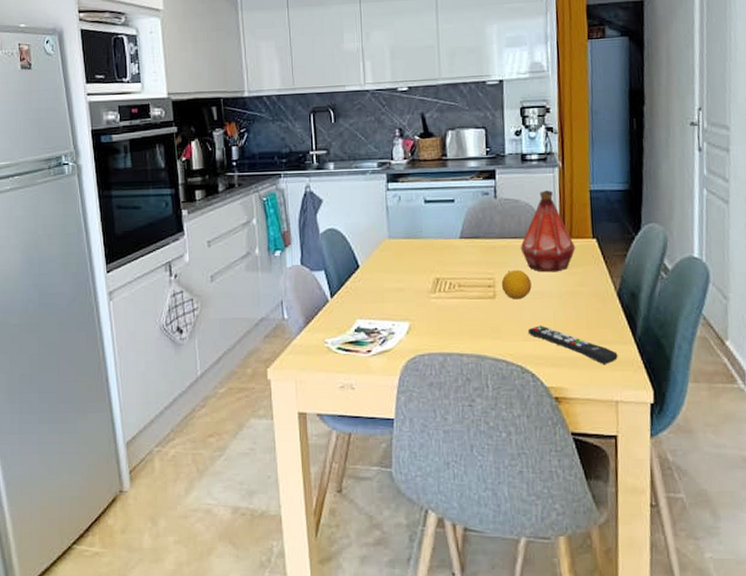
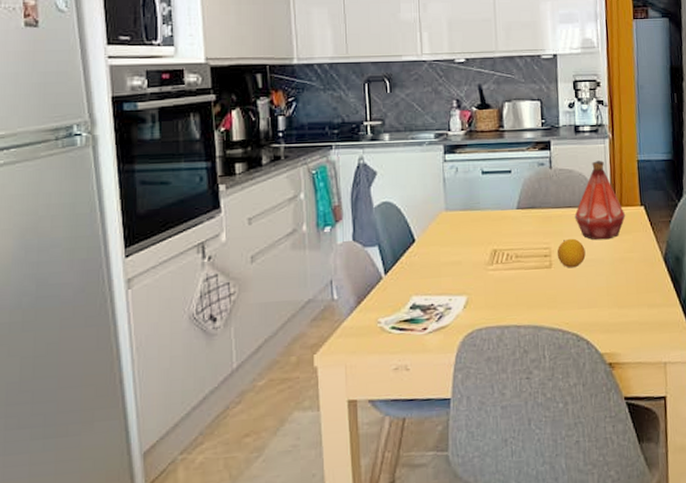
remote control: present [527,325,618,364] -> none [582,292,665,327]

